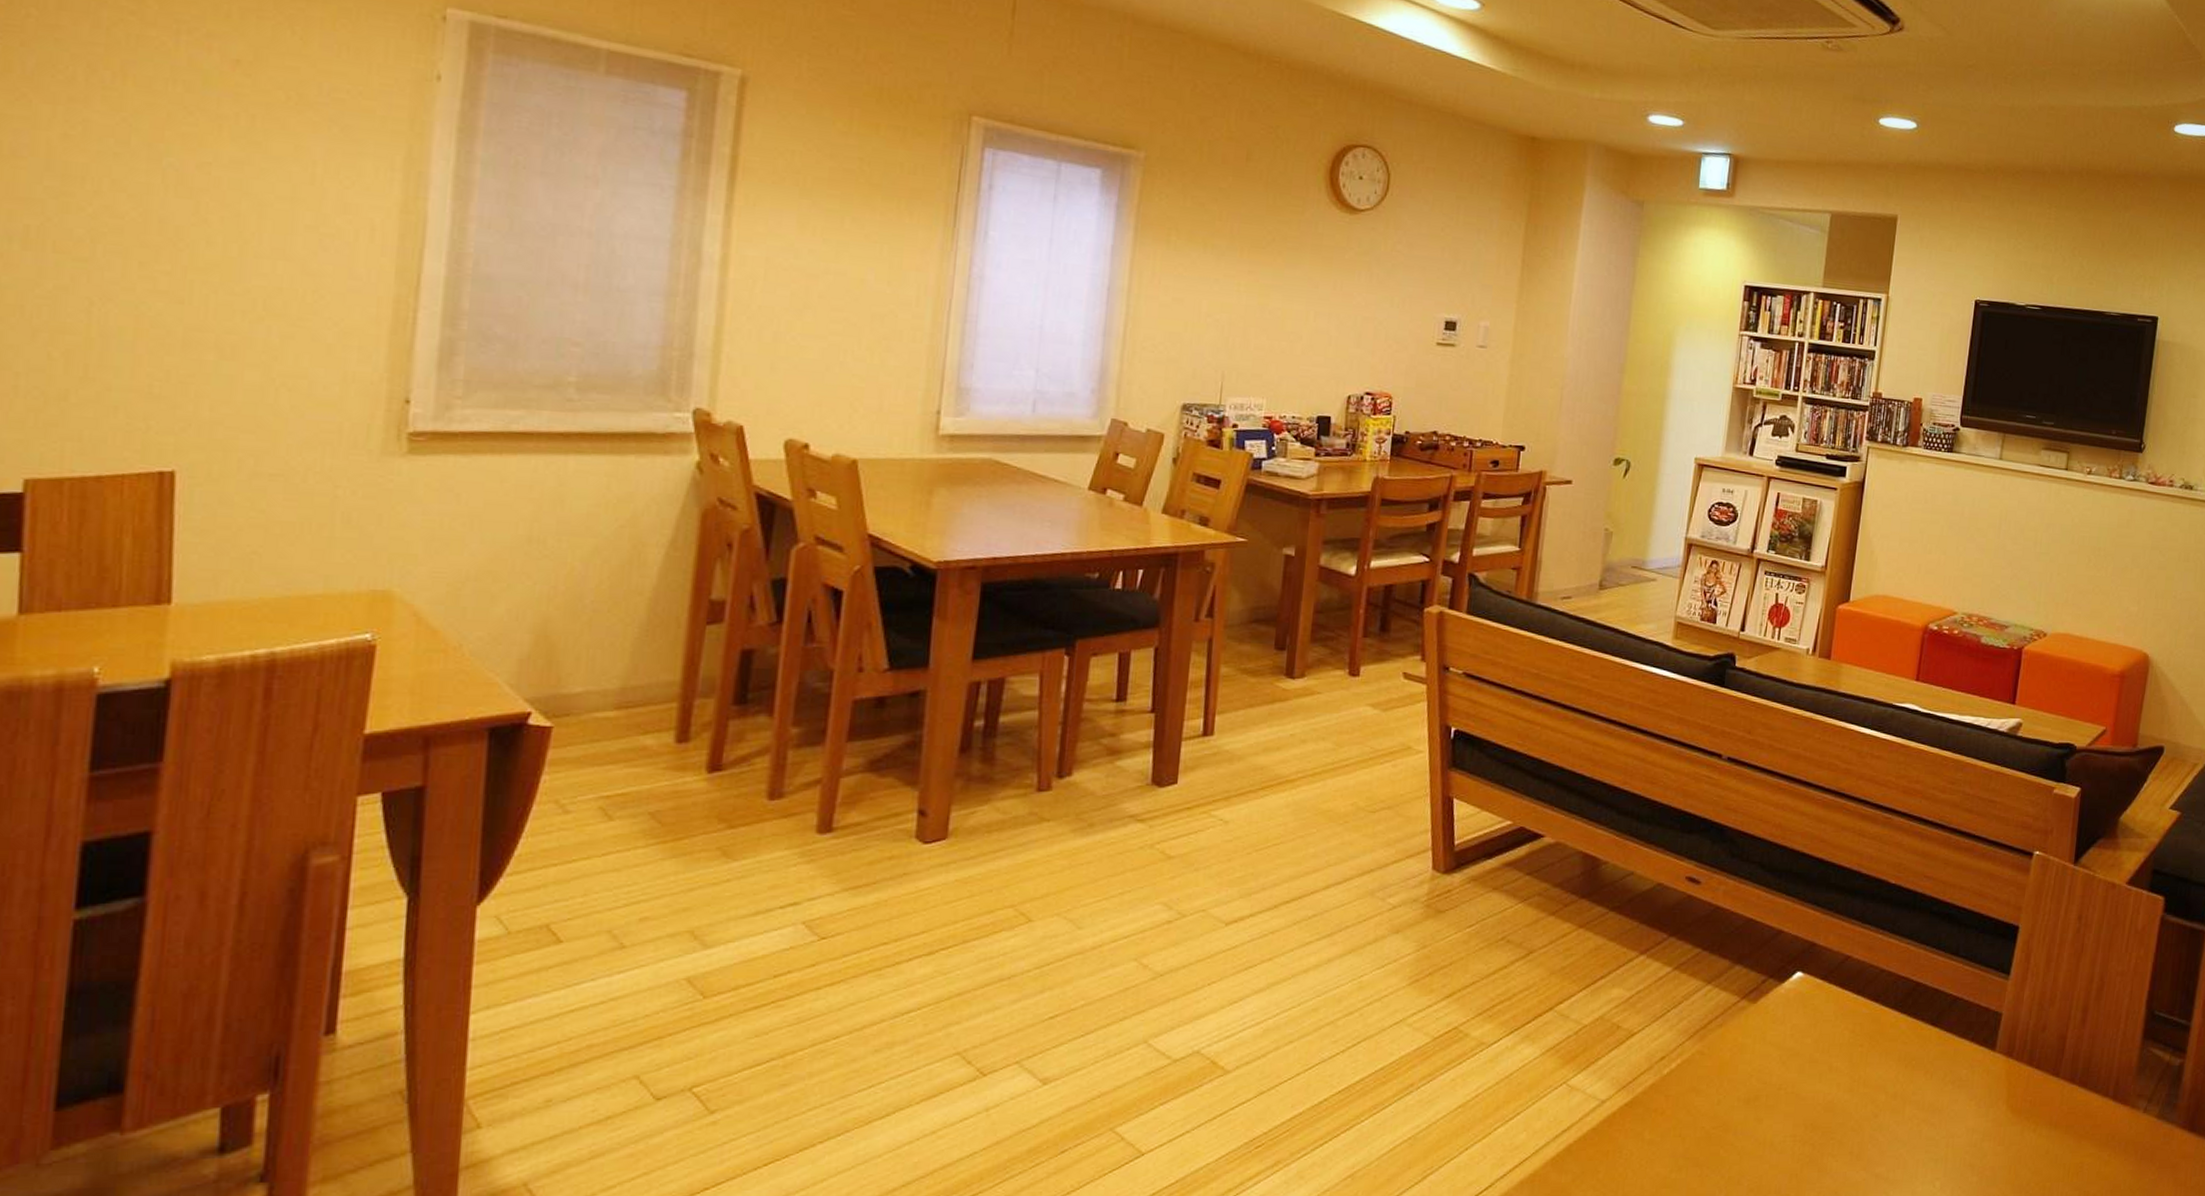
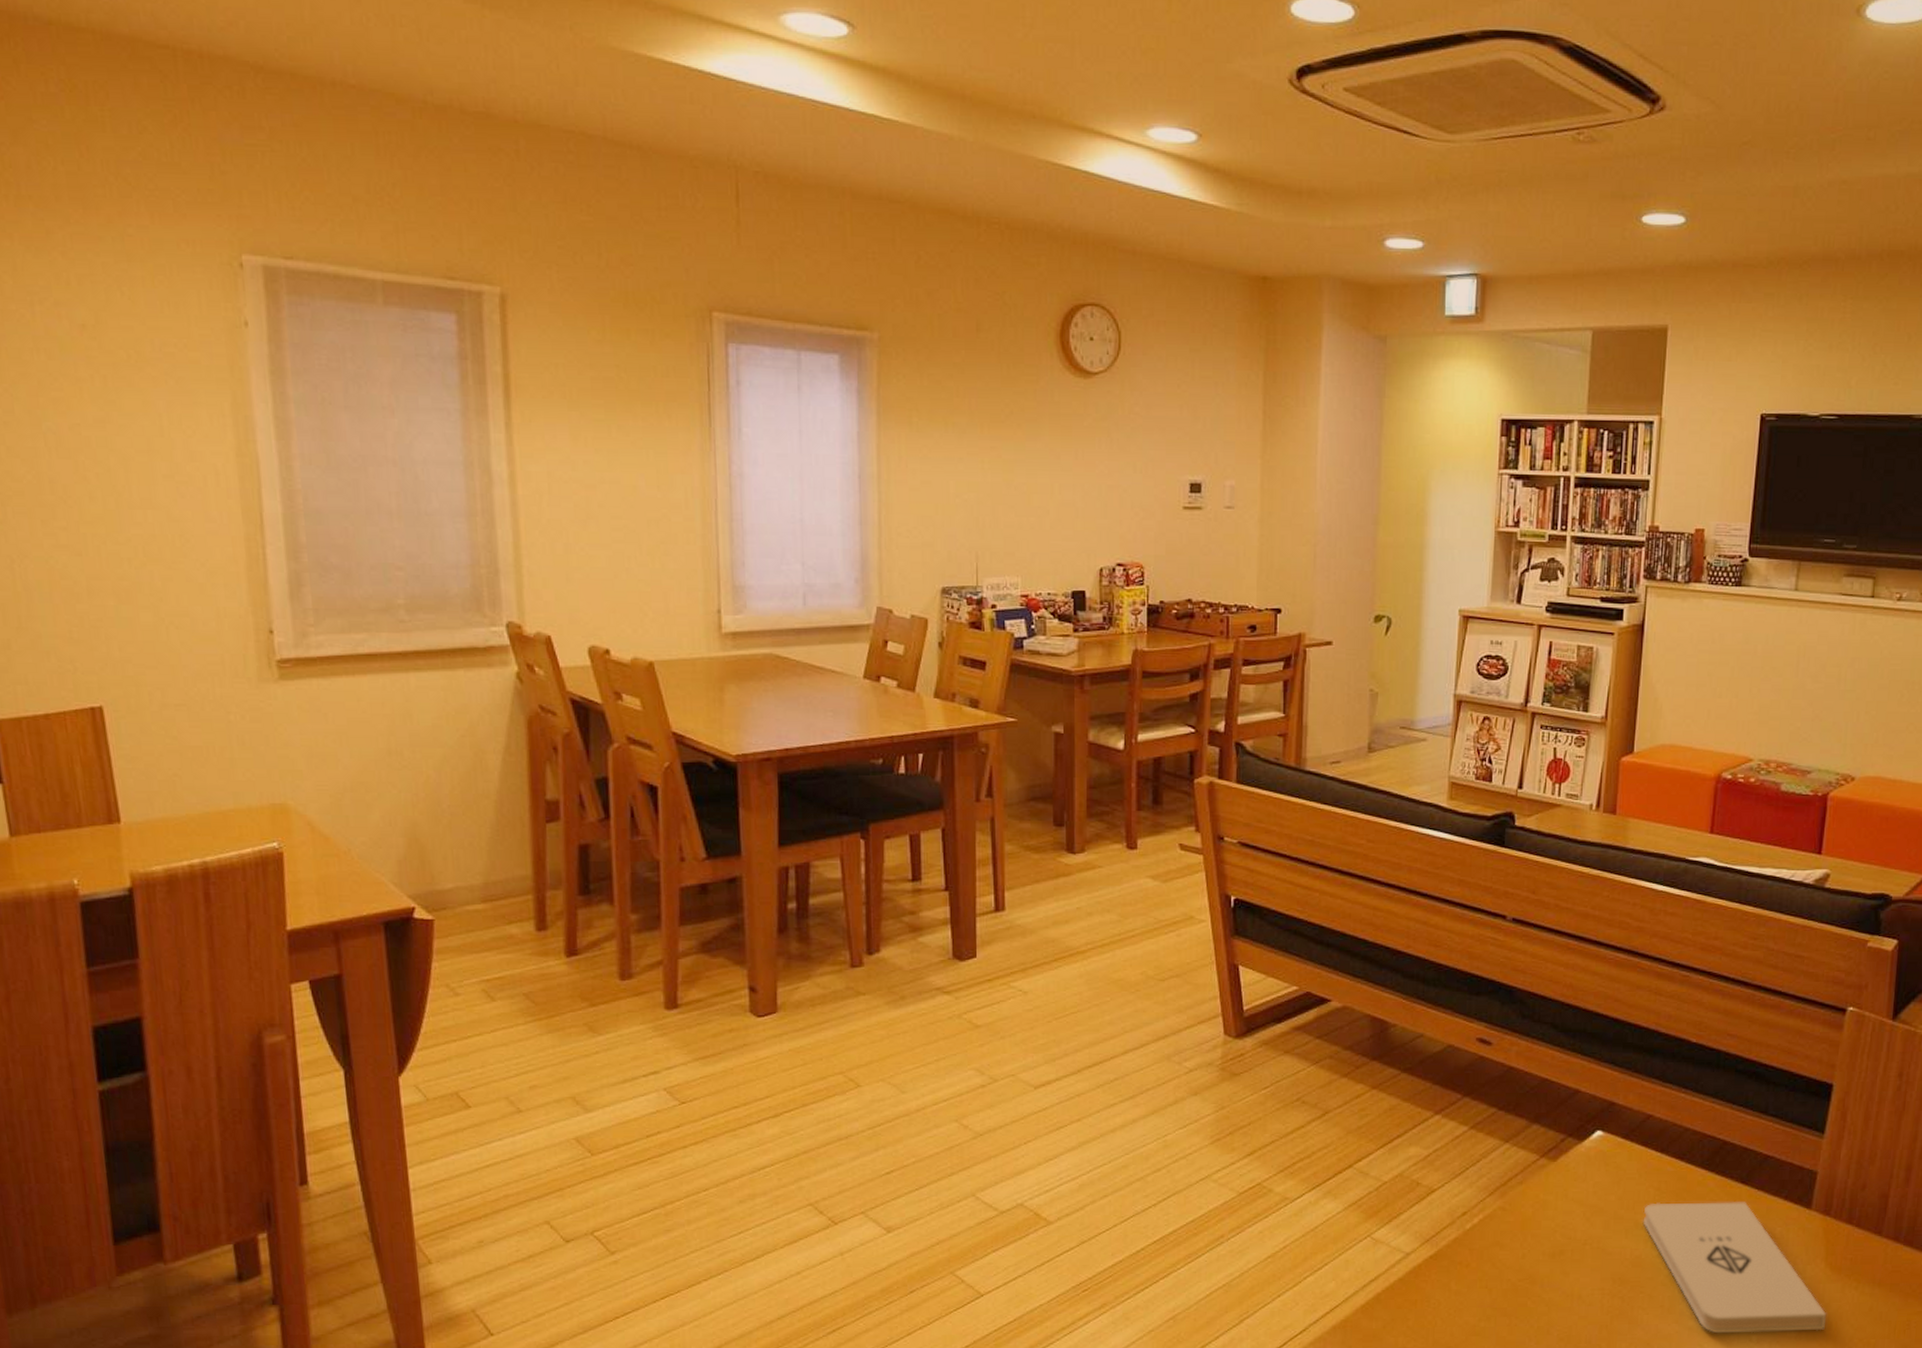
notepad: none [1836,1044,2007,1180] -> present [1643,1202,1827,1334]

